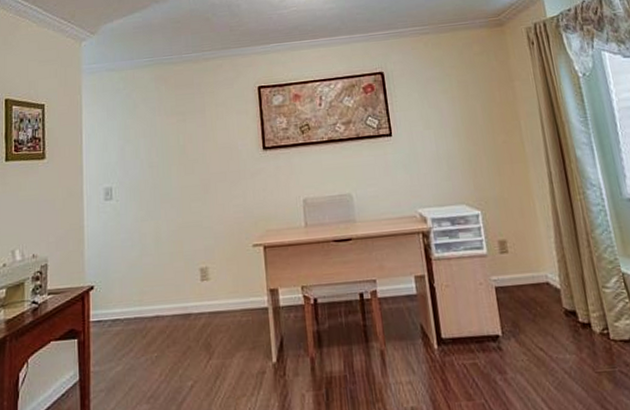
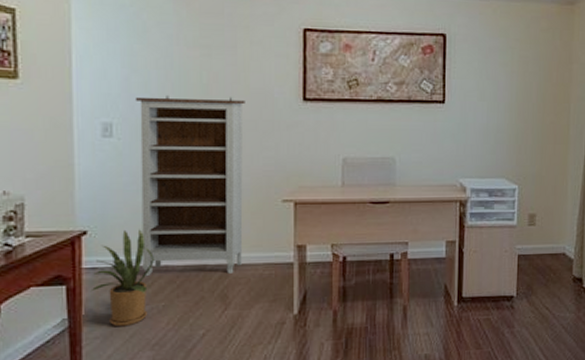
house plant: none [96,282,147,380] -> present [90,229,154,327]
bookshelf: none [128,154,221,328] -> present [135,96,245,277]

